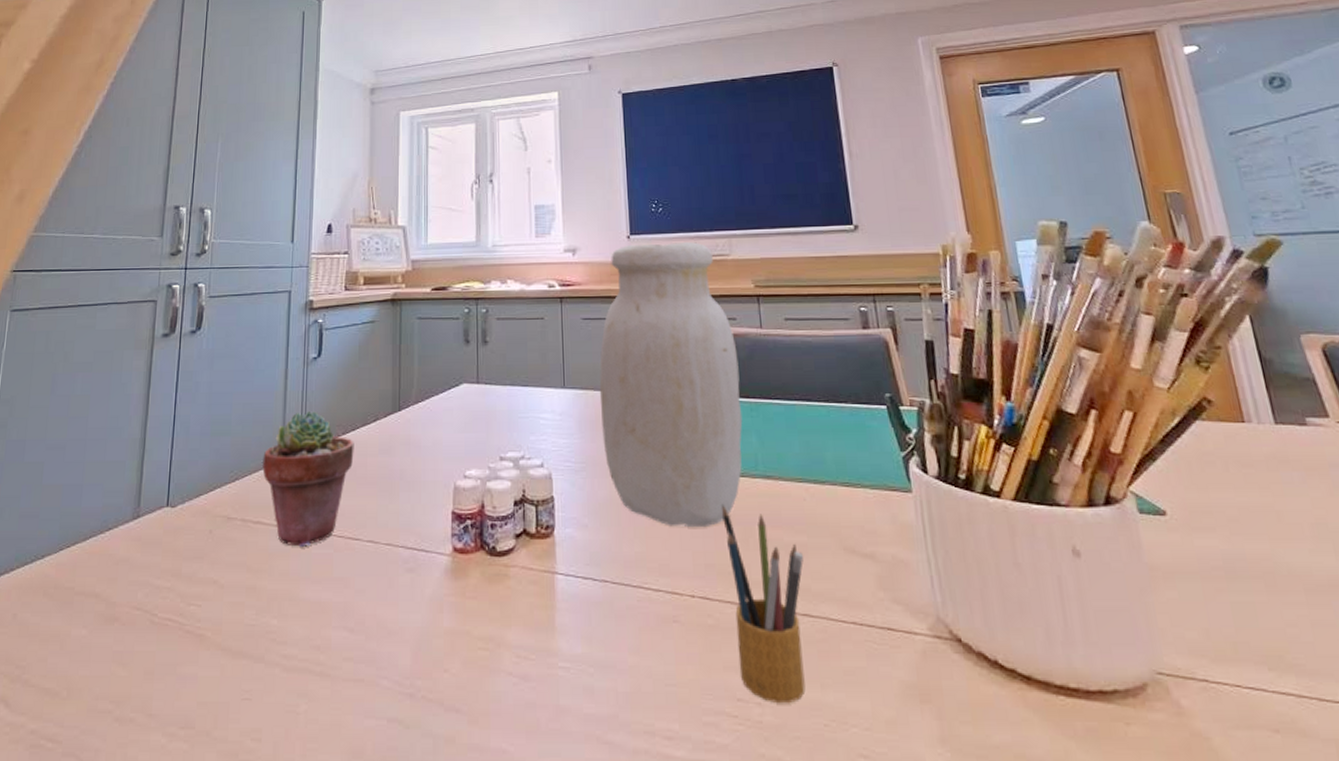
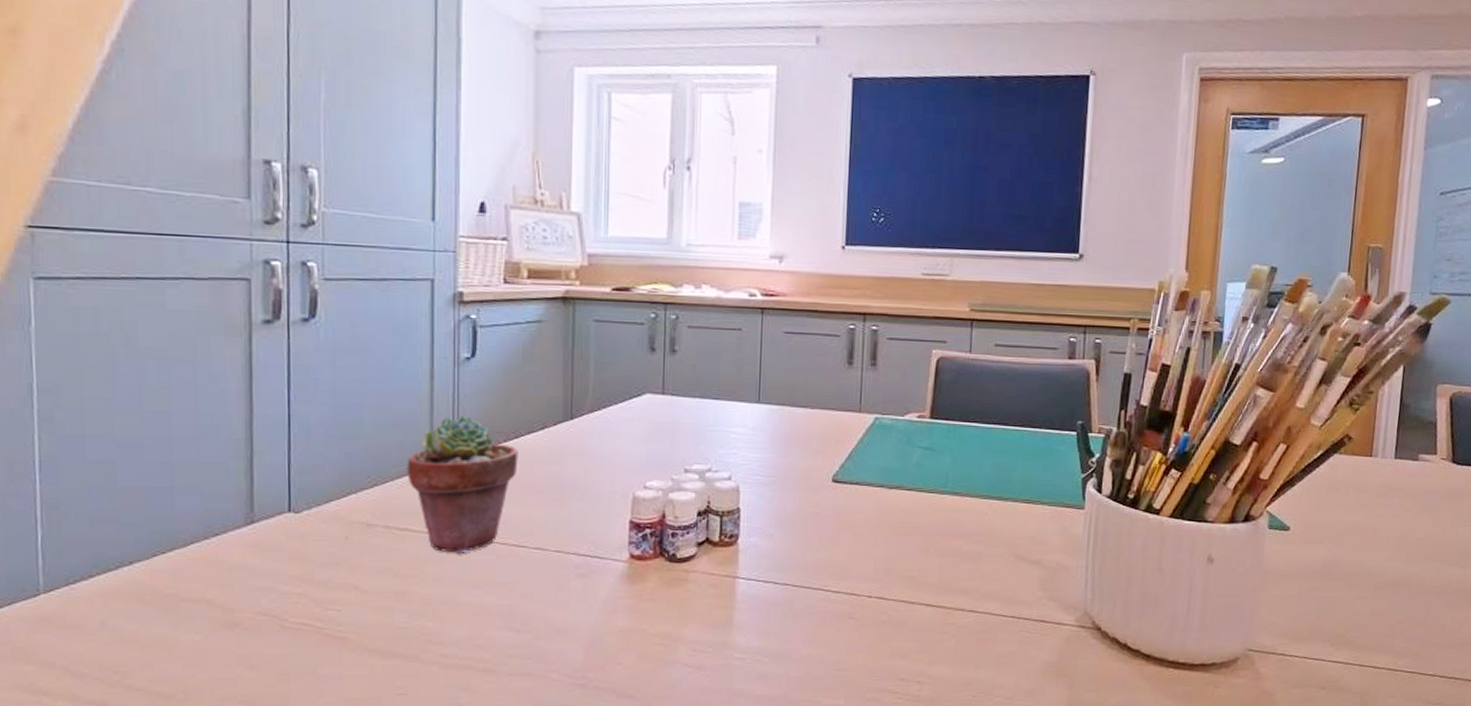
jar: present [599,242,743,528] -> none [795,256,943,538]
pencil box: present [722,505,806,703] -> none [905,518,978,681]

